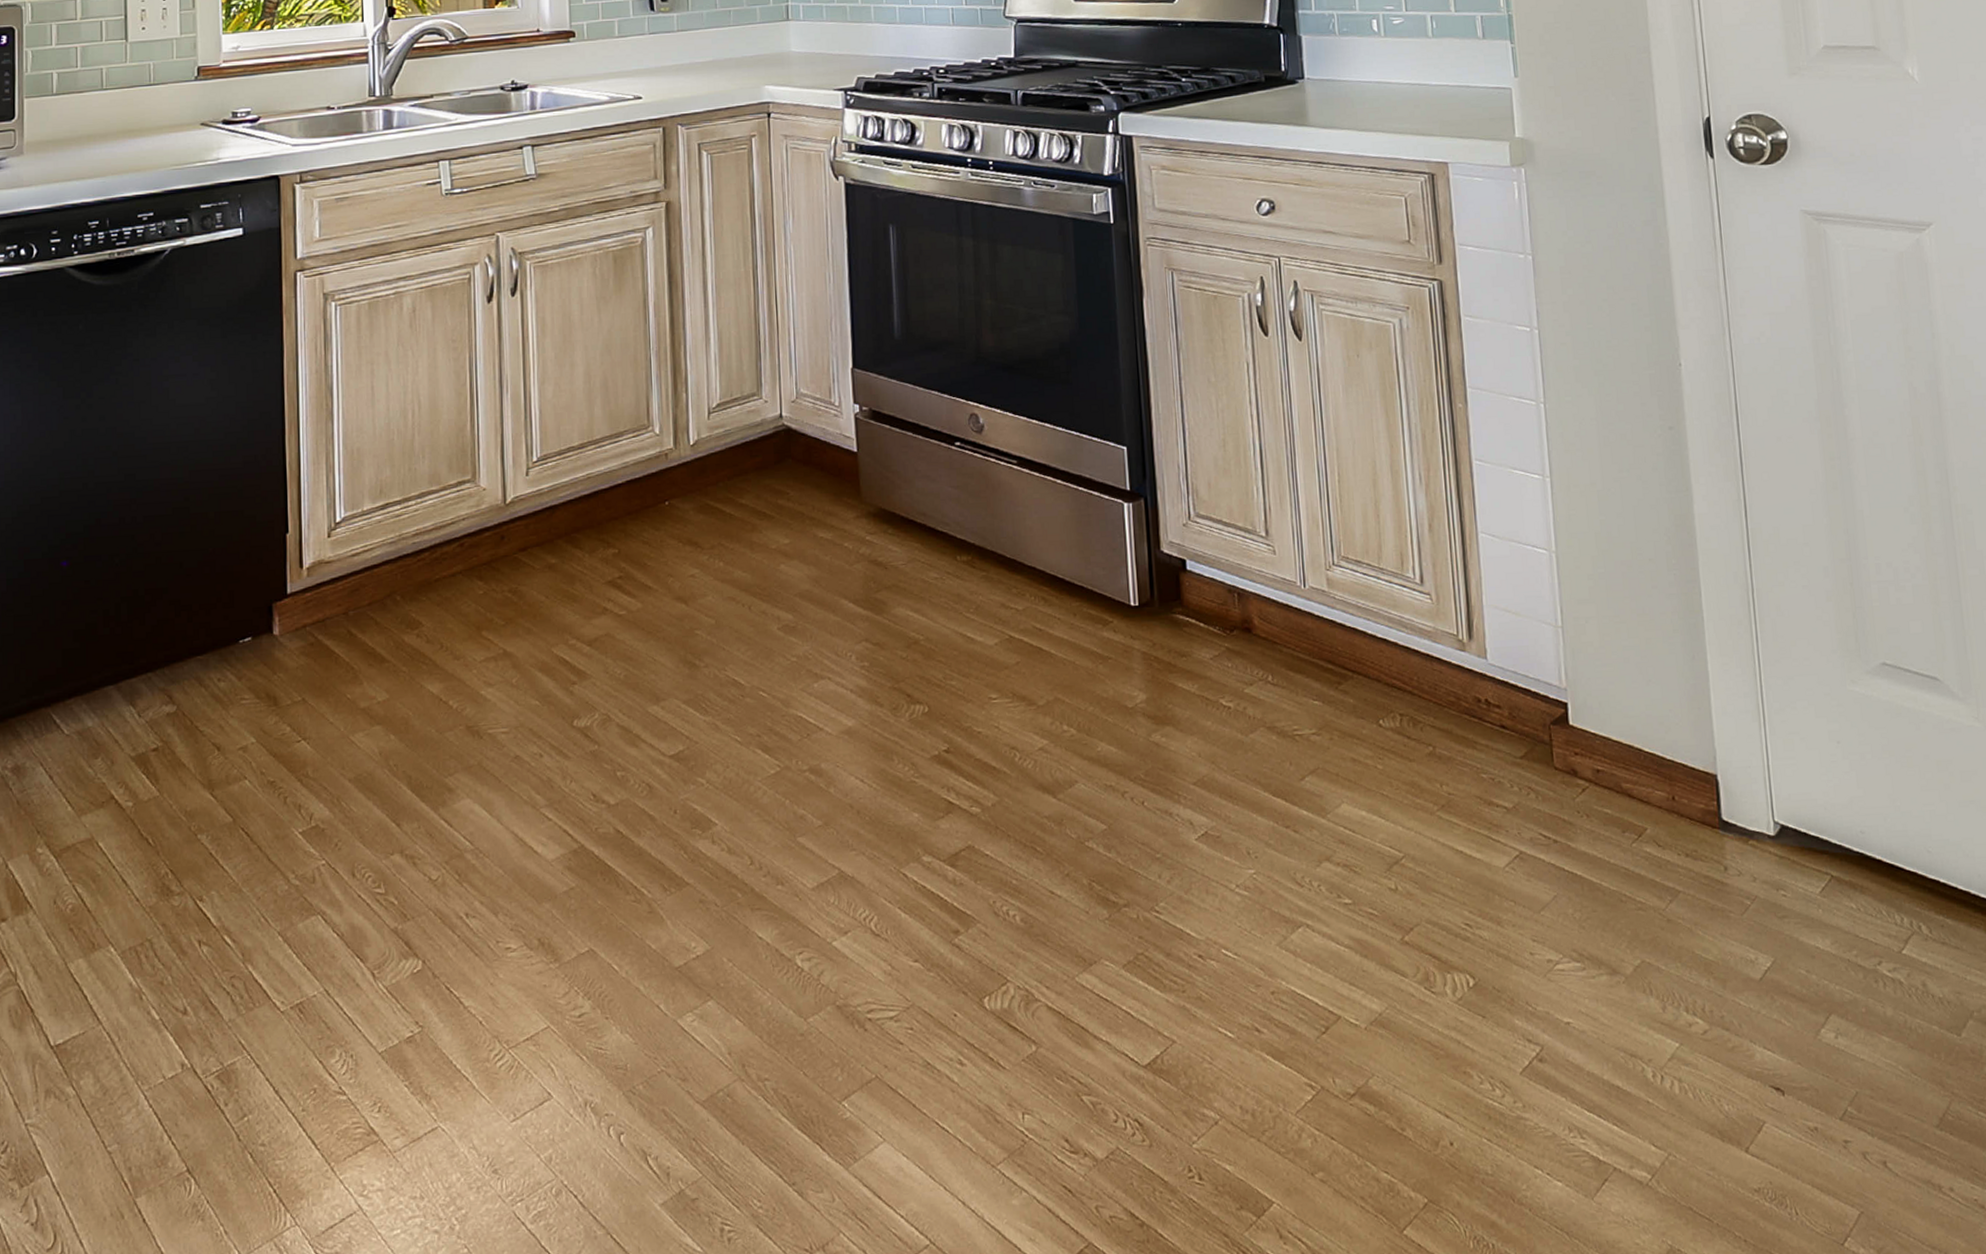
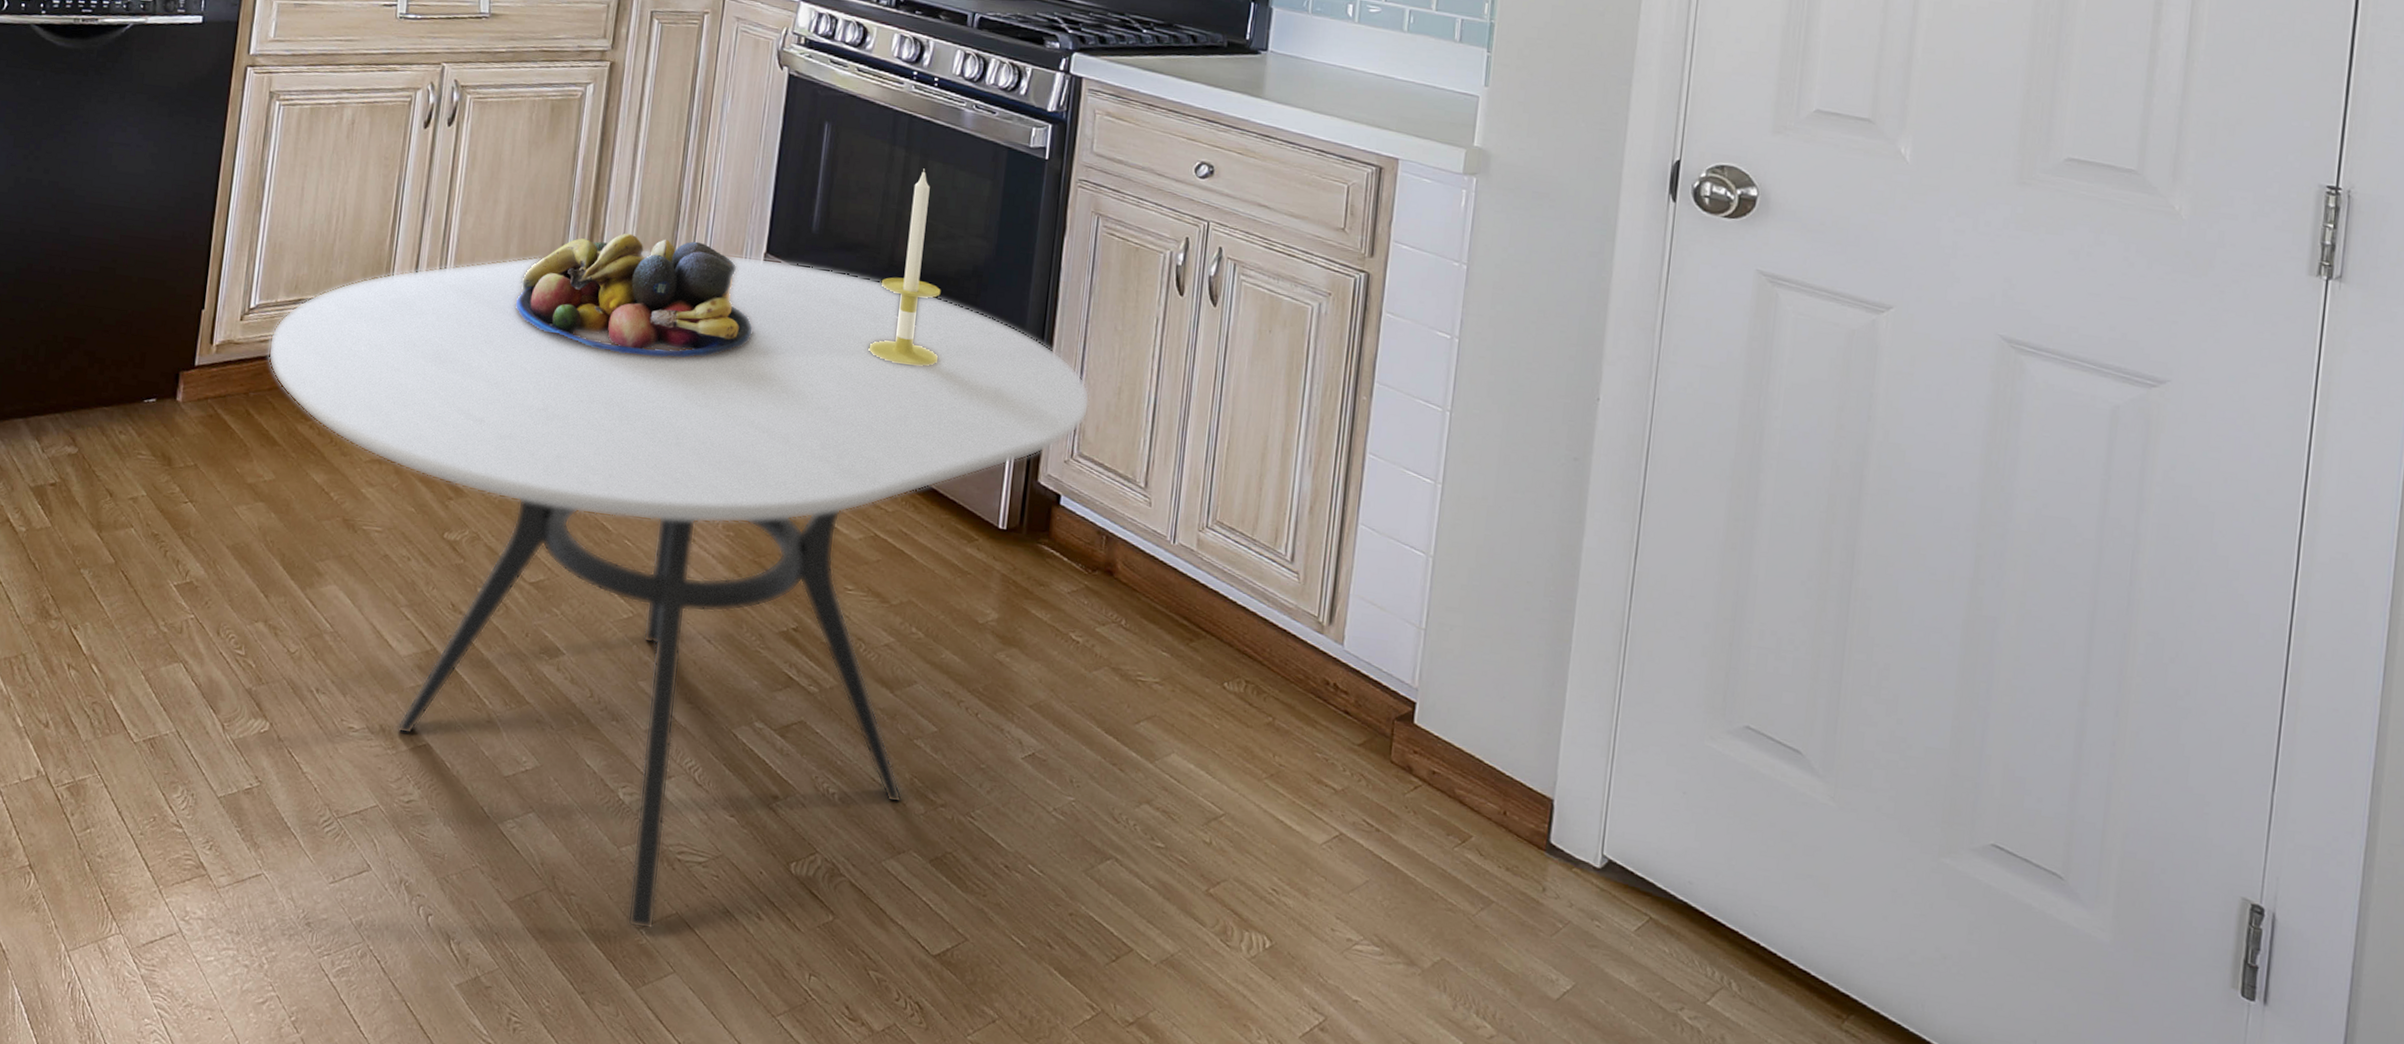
dining table: none [361,372,1198,1102] -> present [267,249,1090,930]
fruit bowl: none [608,369,853,498] -> present [515,233,753,358]
candle: none [970,254,1042,457] -> present [868,168,942,367]

